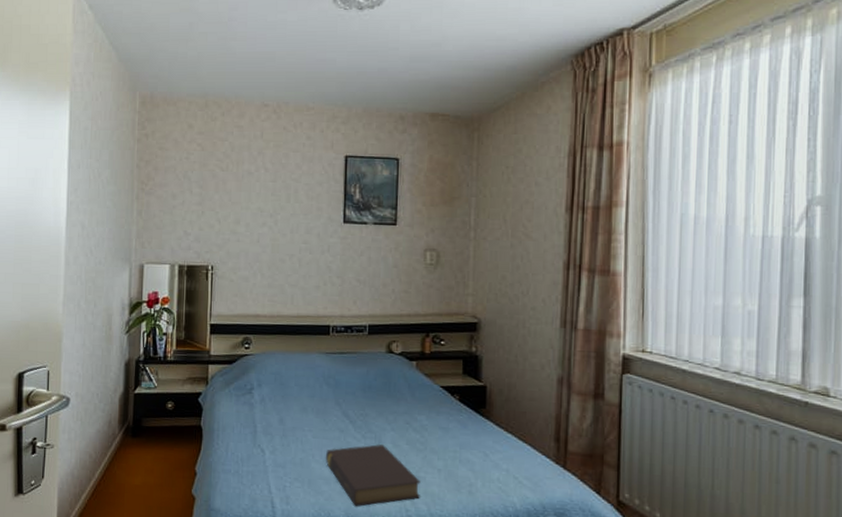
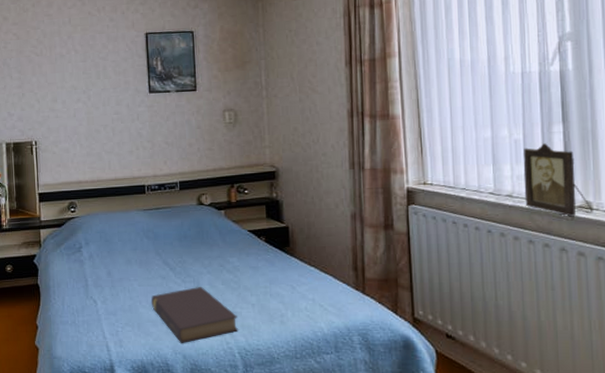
photo frame: none [754,318,830,402] -> present [523,143,593,216]

